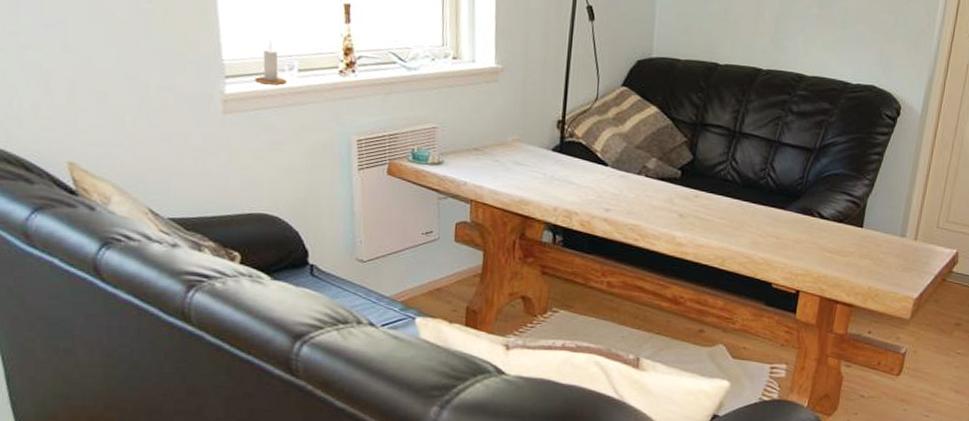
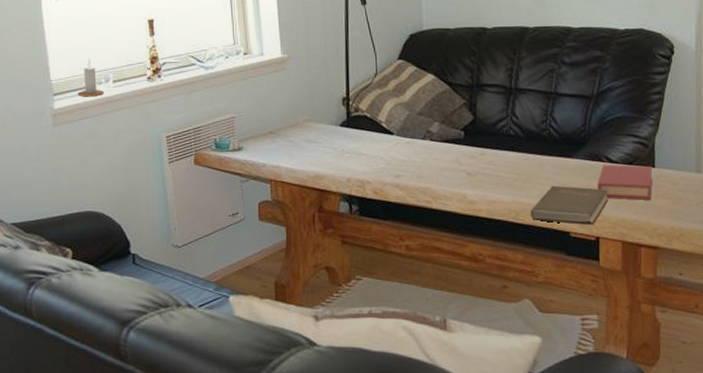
book: none [737,235,815,279] -> present [531,185,609,226]
book: none [805,219,860,259] -> present [597,164,653,200]

